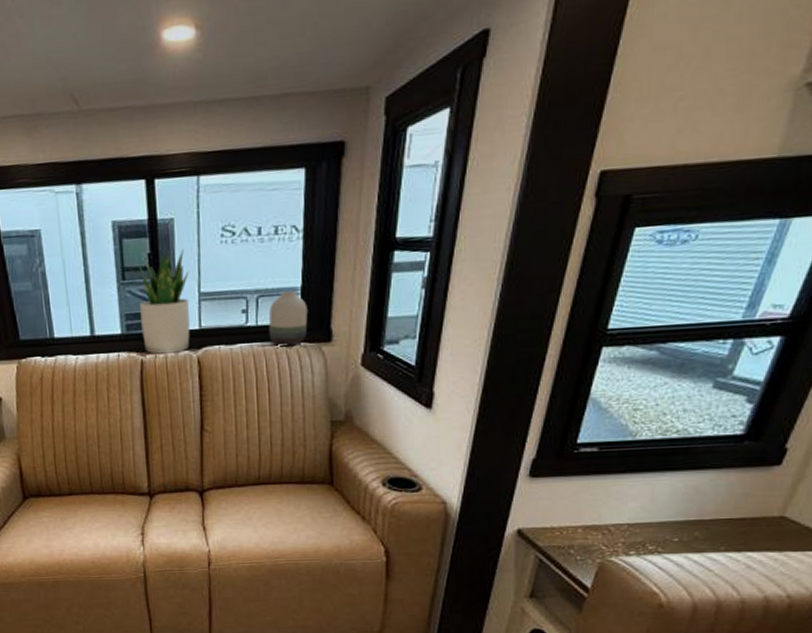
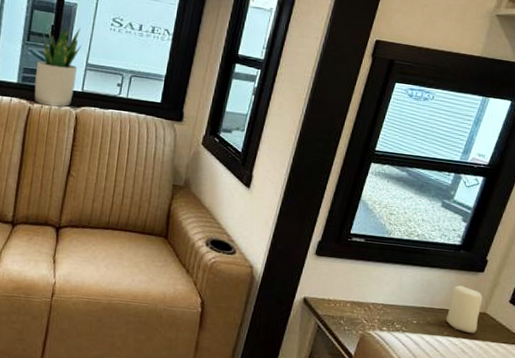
vase: present [268,290,308,346] -> none [135,75,168,119]
candle: none [722,487,779,544] -> present [445,285,483,333]

